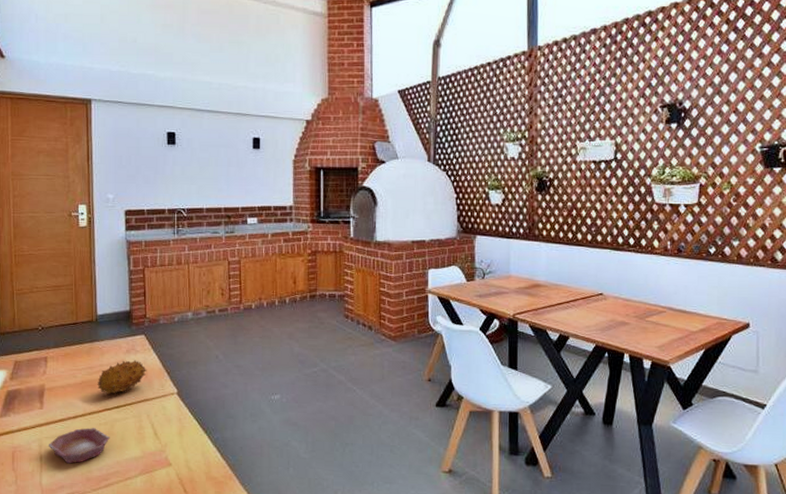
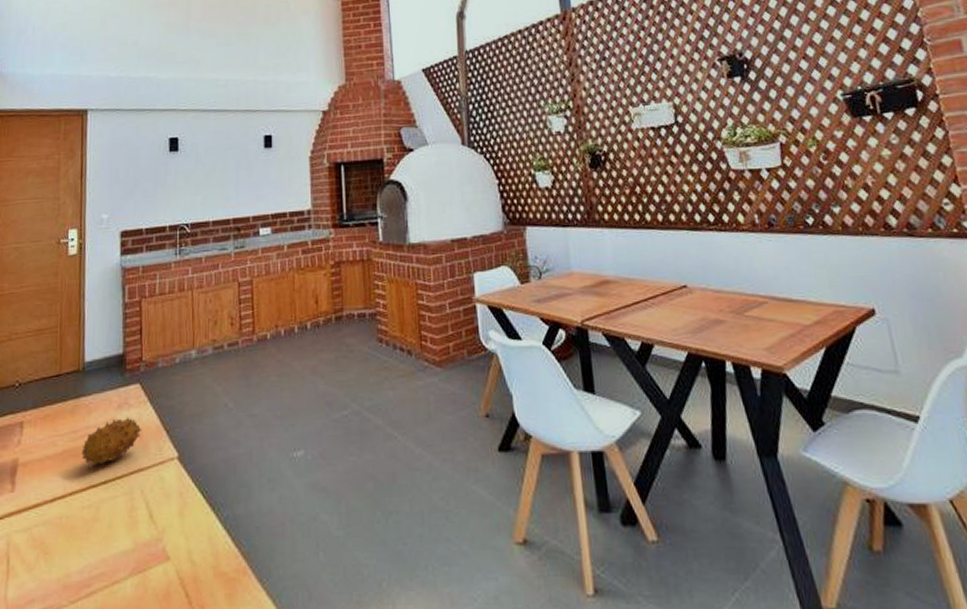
bowl: present [49,428,110,464] -> none [19,513,95,566]

